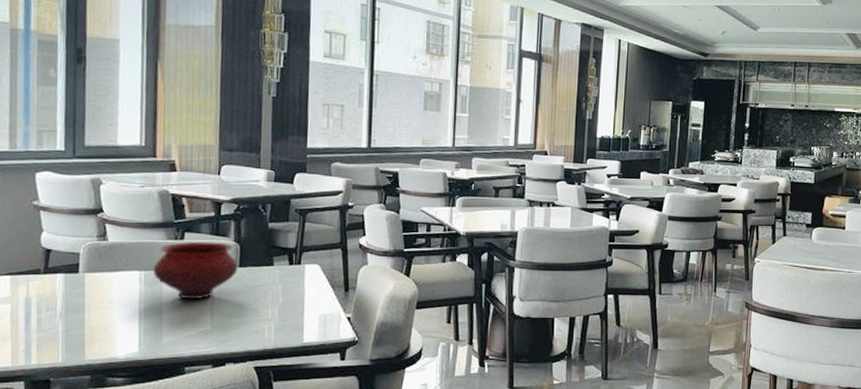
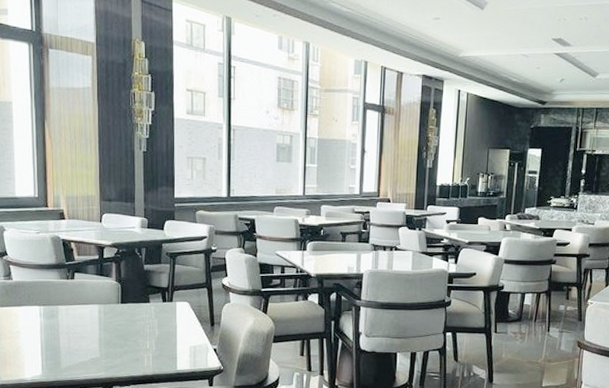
bowl: present [152,241,239,300] -> none [50,281,120,332]

